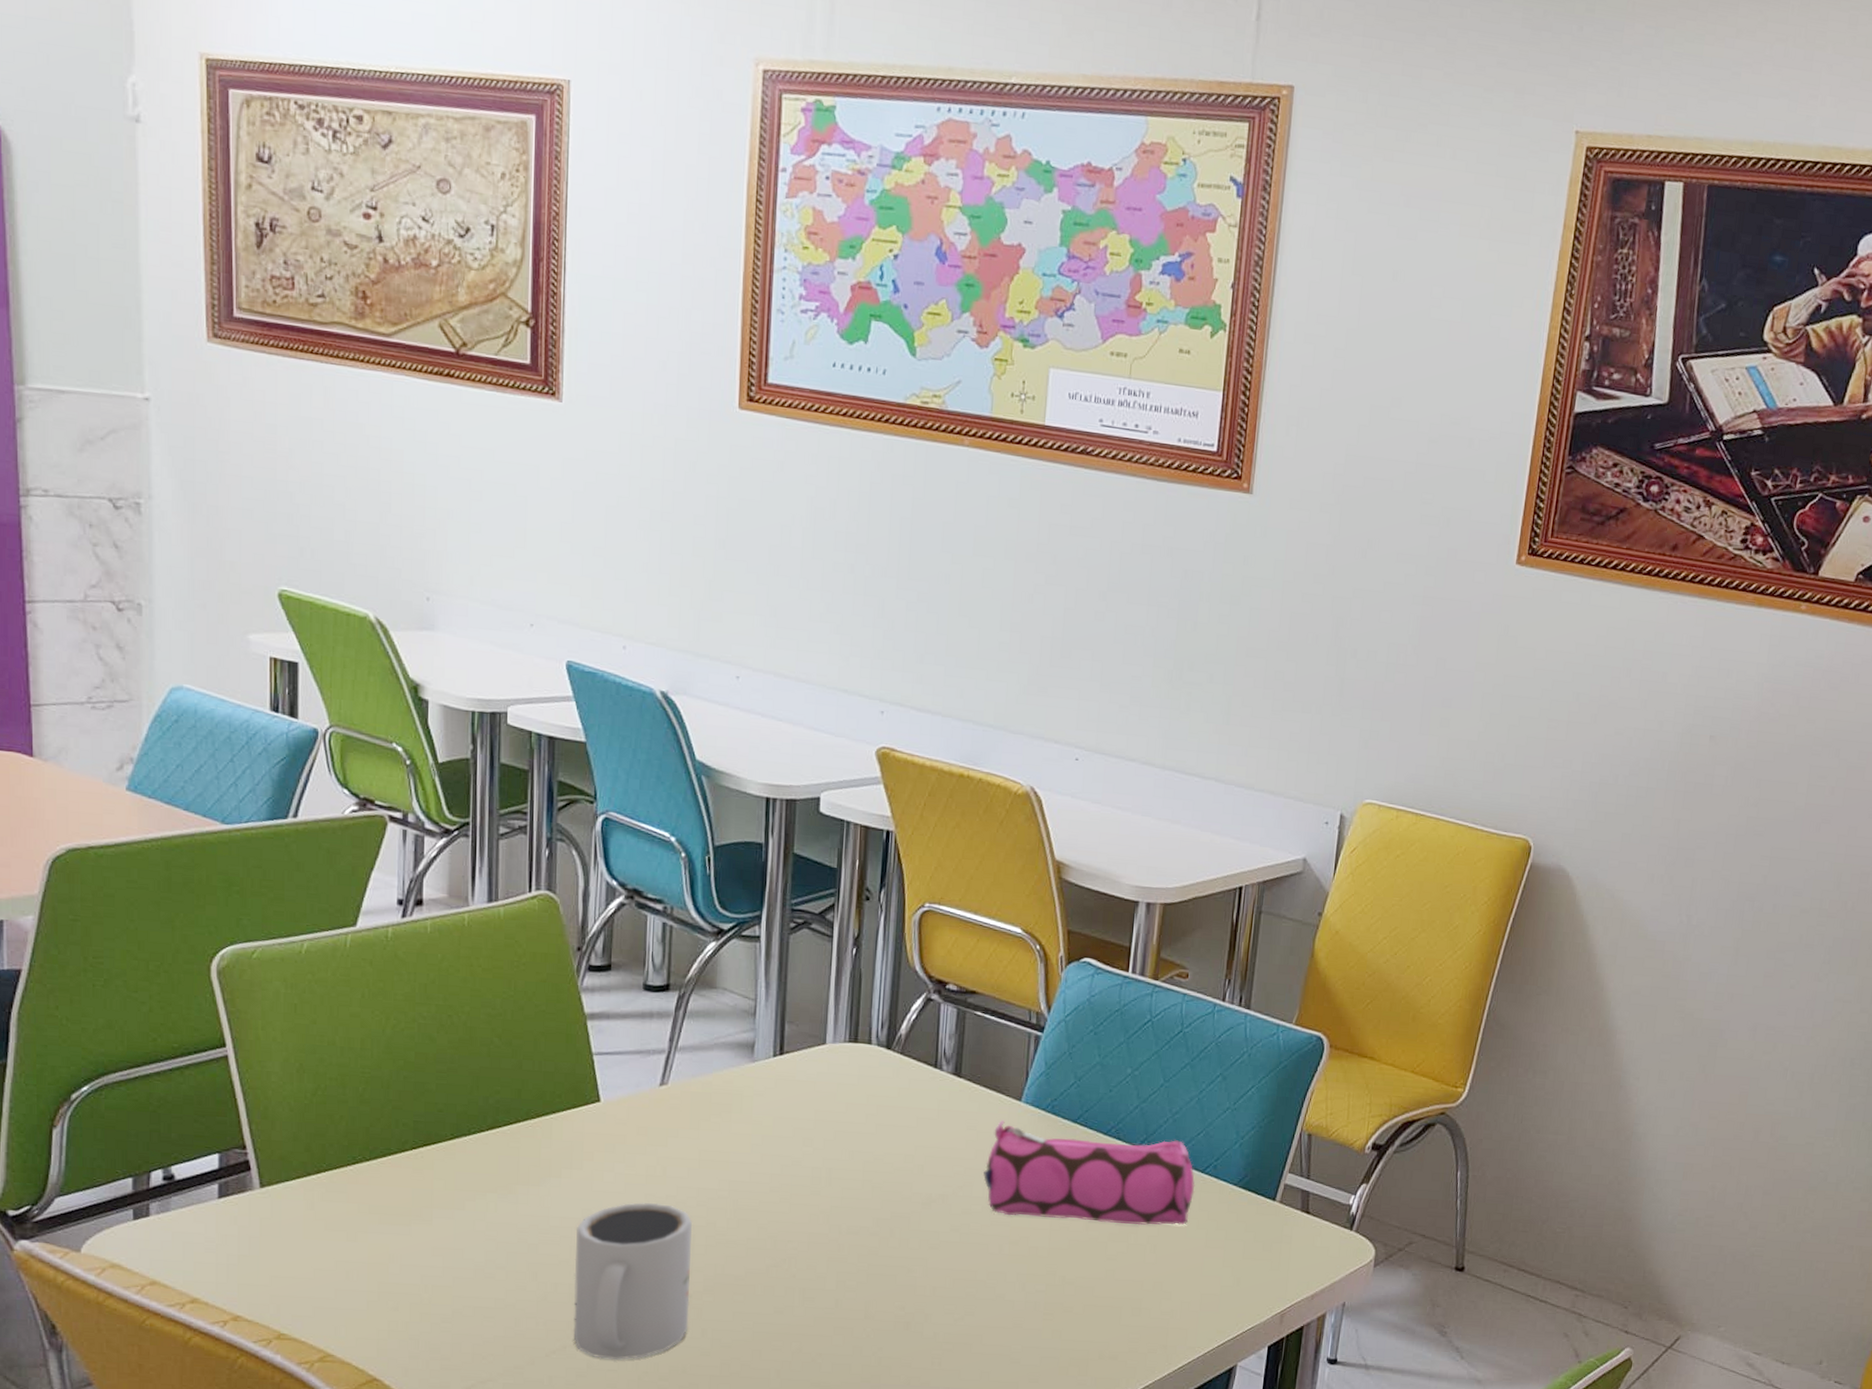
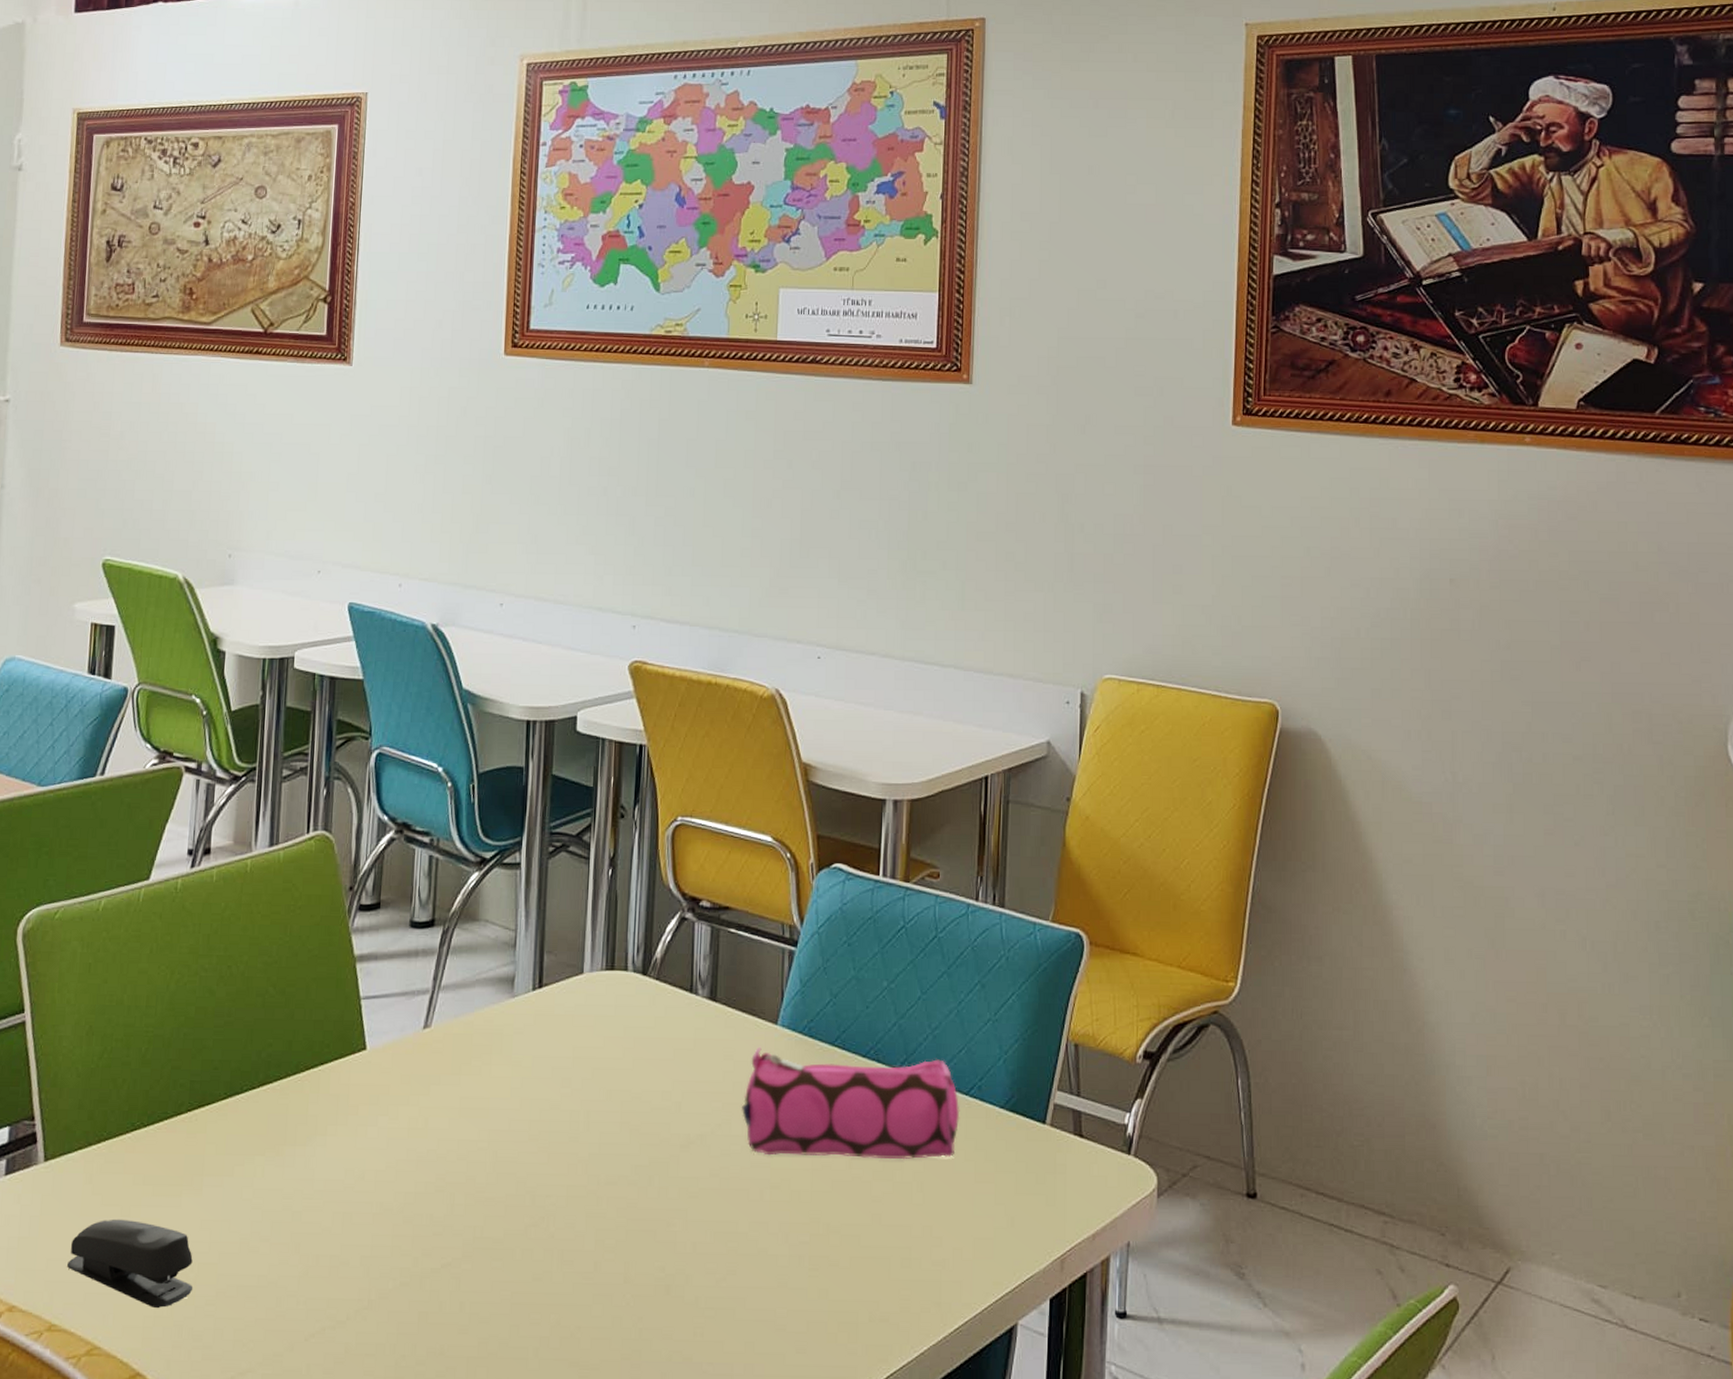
stapler: none [293,1242,428,1323] -> present [67,1218,193,1308]
mug: present [573,1202,692,1360] -> none [332,1158,452,1342]

